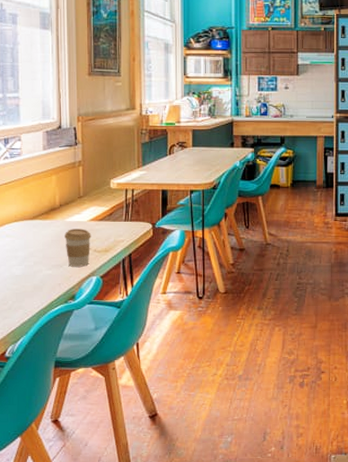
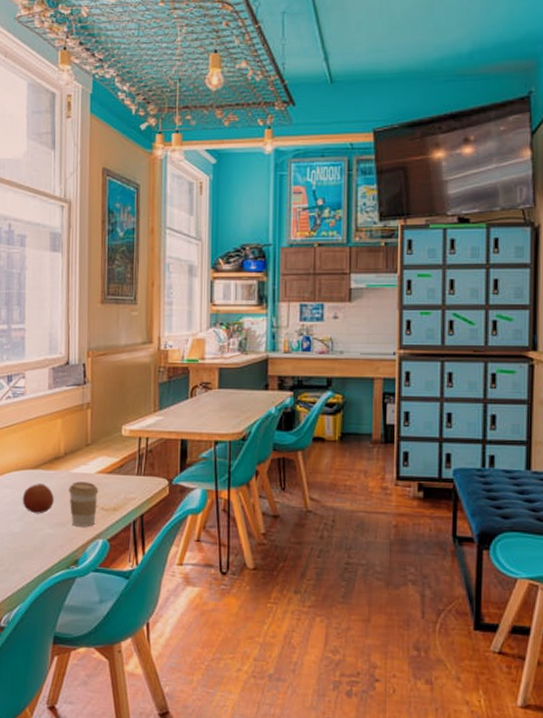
fruit: none [22,232,51,258] -> present [22,484,54,514]

